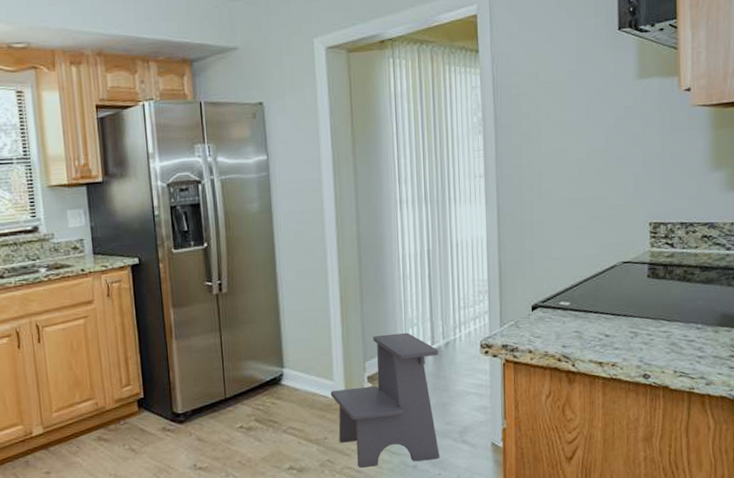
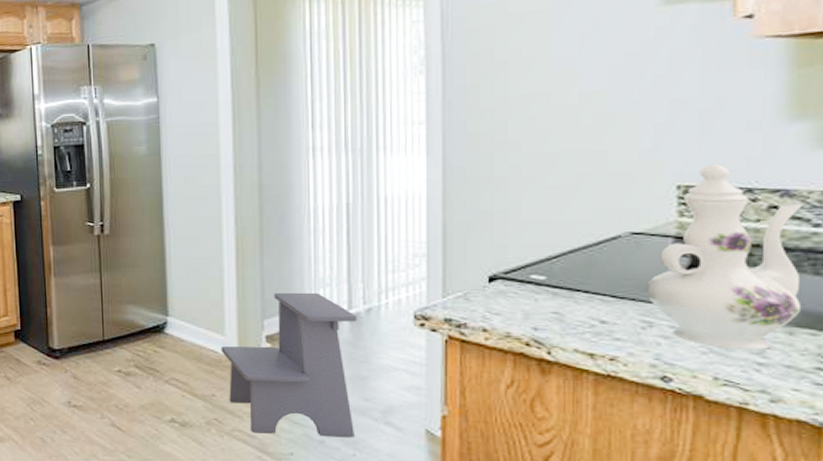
ewer: none [632,204,722,348] -> present [645,164,805,351]

